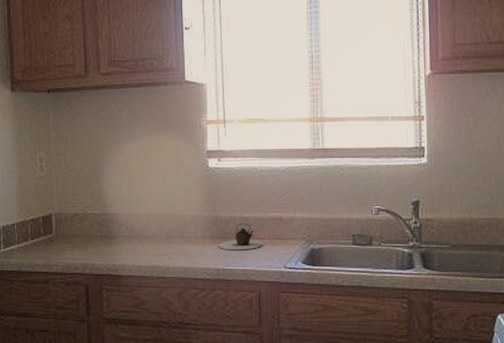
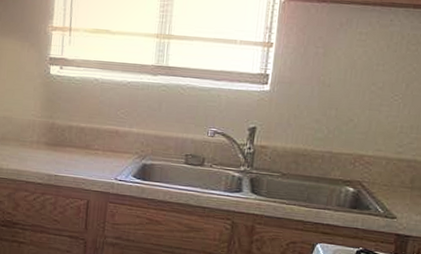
teapot: present [218,222,265,250] -> none [52,132,98,159]

